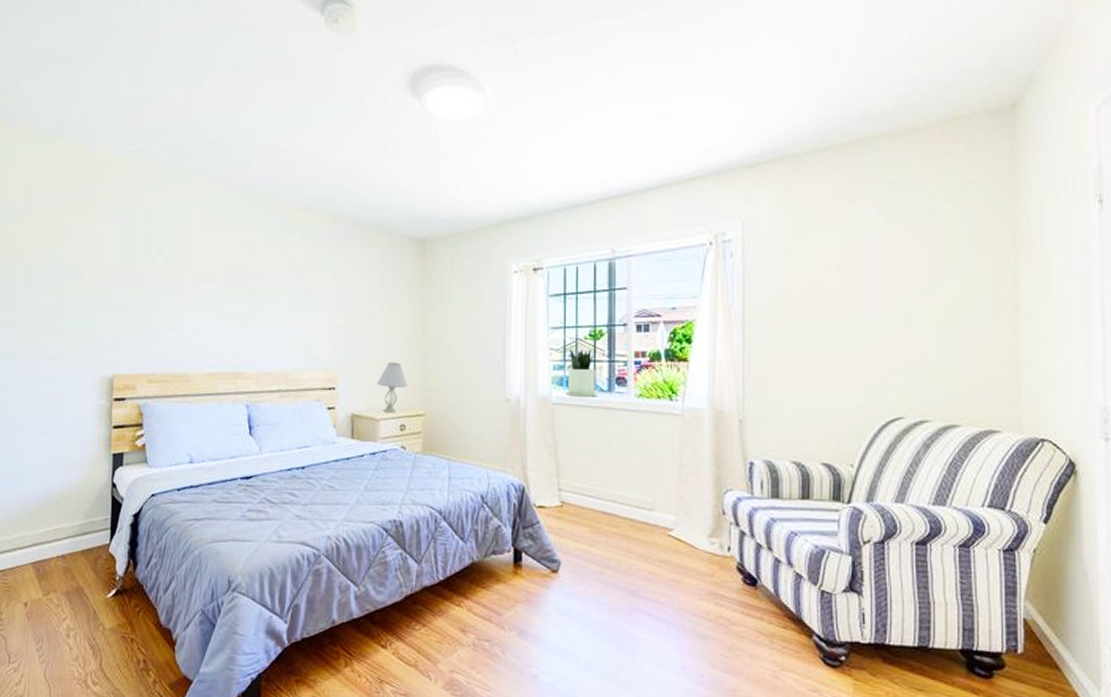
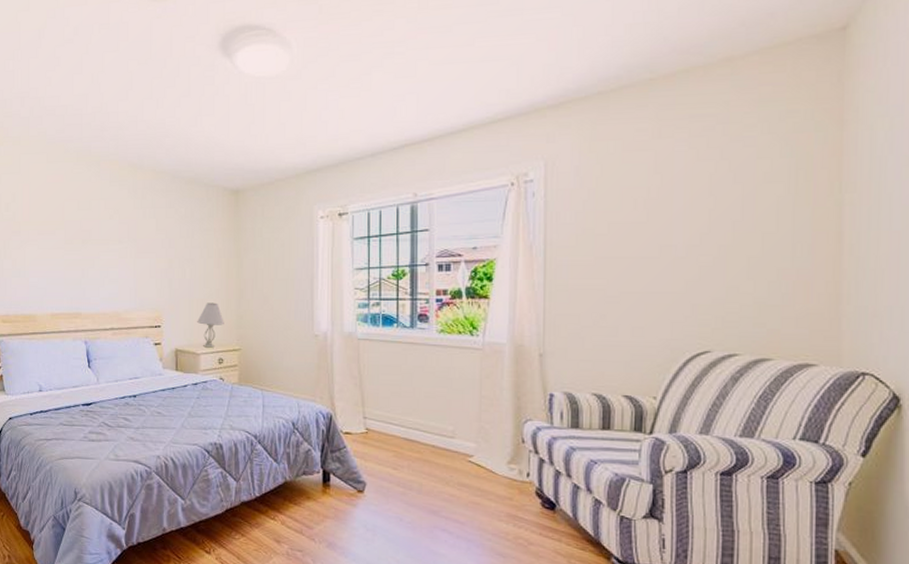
planter: present [565,349,598,398] -> none [369,288,401,334]

